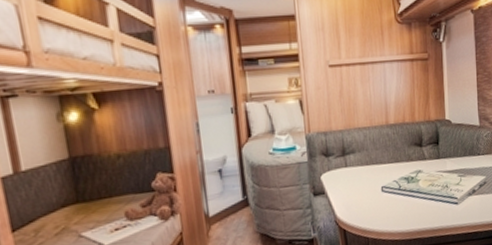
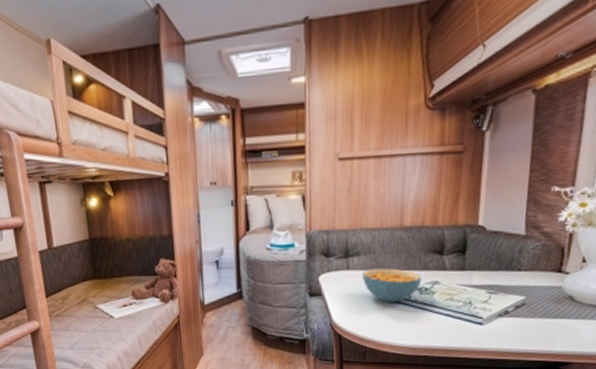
cereal bowl: none [358,162,408,194] -> present [361,268,422,302]

